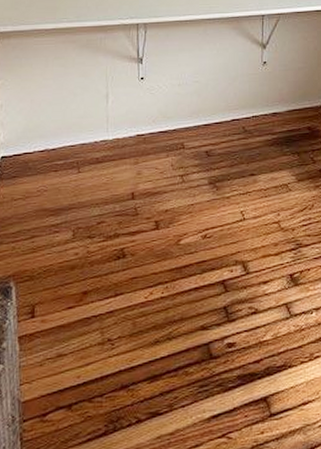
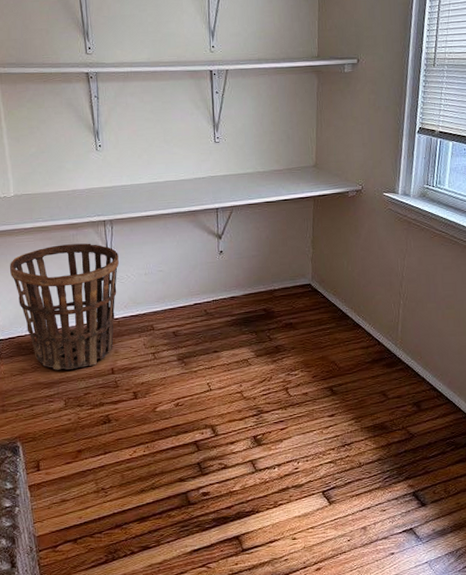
basket: none [24,48,150,194] -> present [10,243,119,370]

